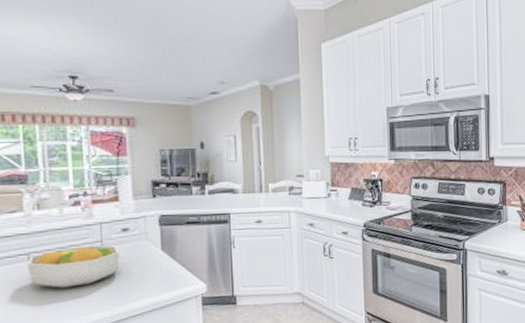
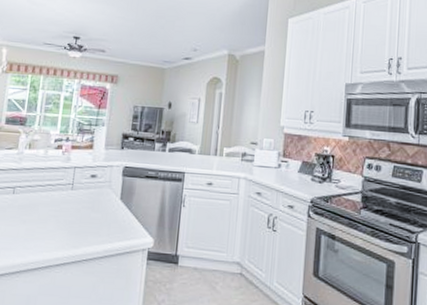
fruit bowl: present [27,245,120,288] -> none [11,186,86,224]

